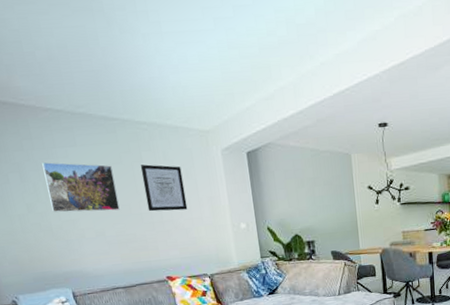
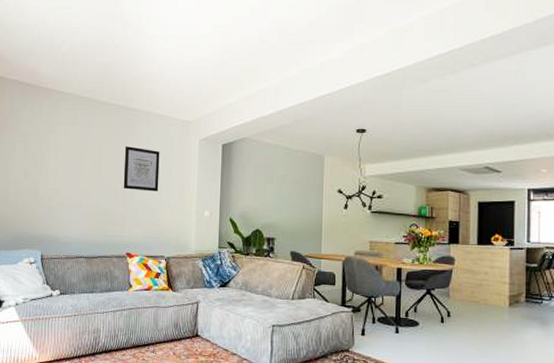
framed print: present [42,162,120,213] -> none [43,136,101,184]

